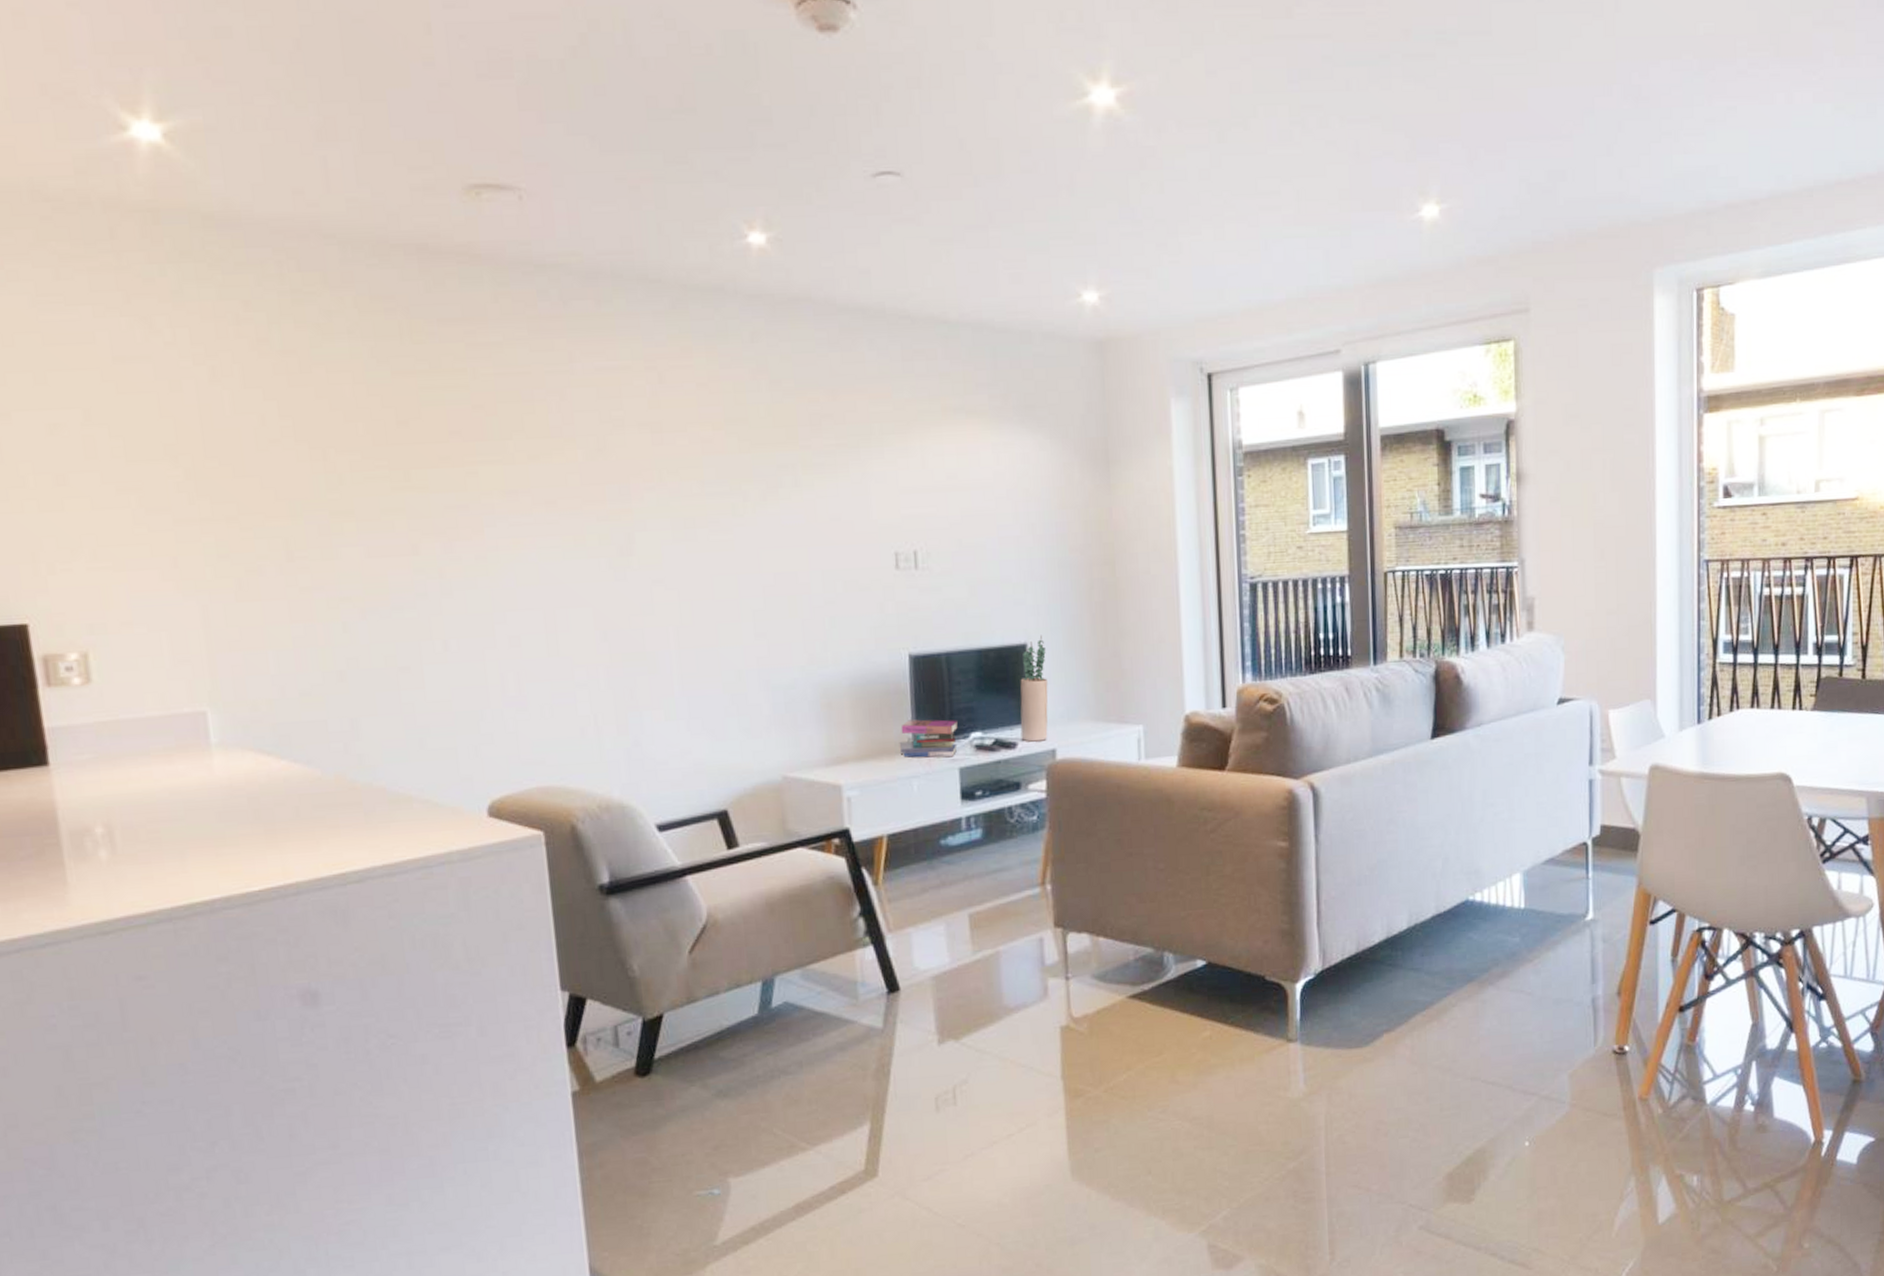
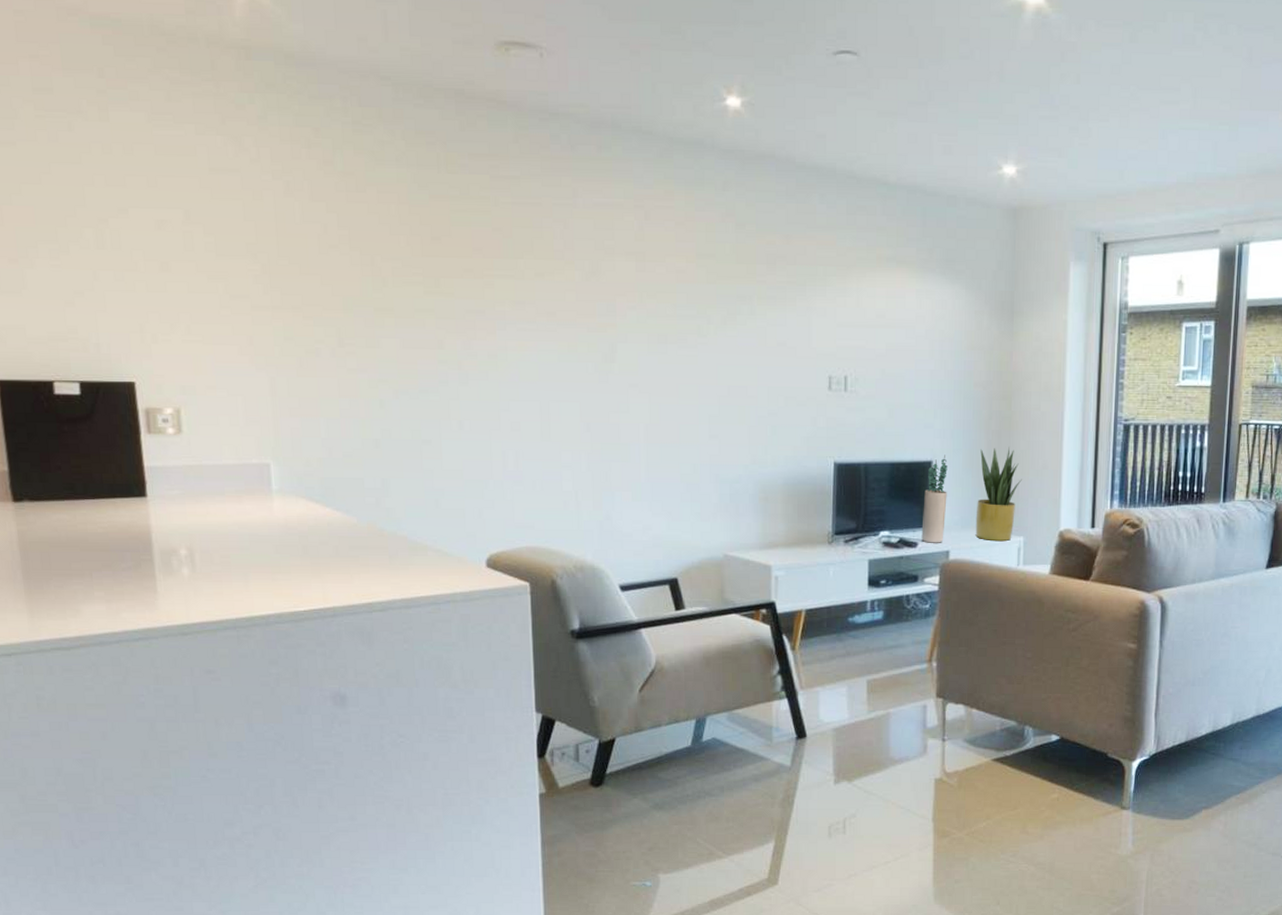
books: present [899,719,958,758] -> none [820,517,870,550]
planter: none [1083,620,1135,733] -> present [975,447,1022,542]

